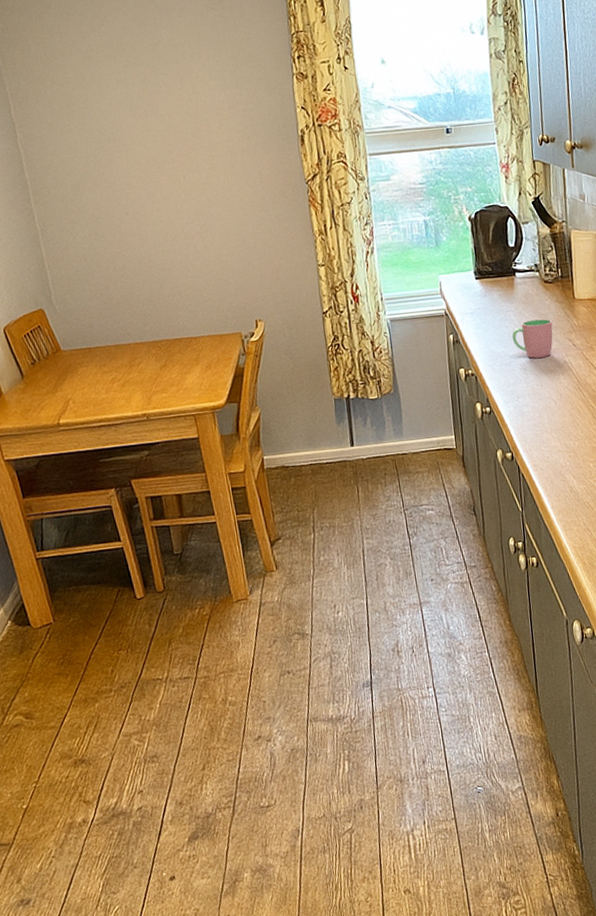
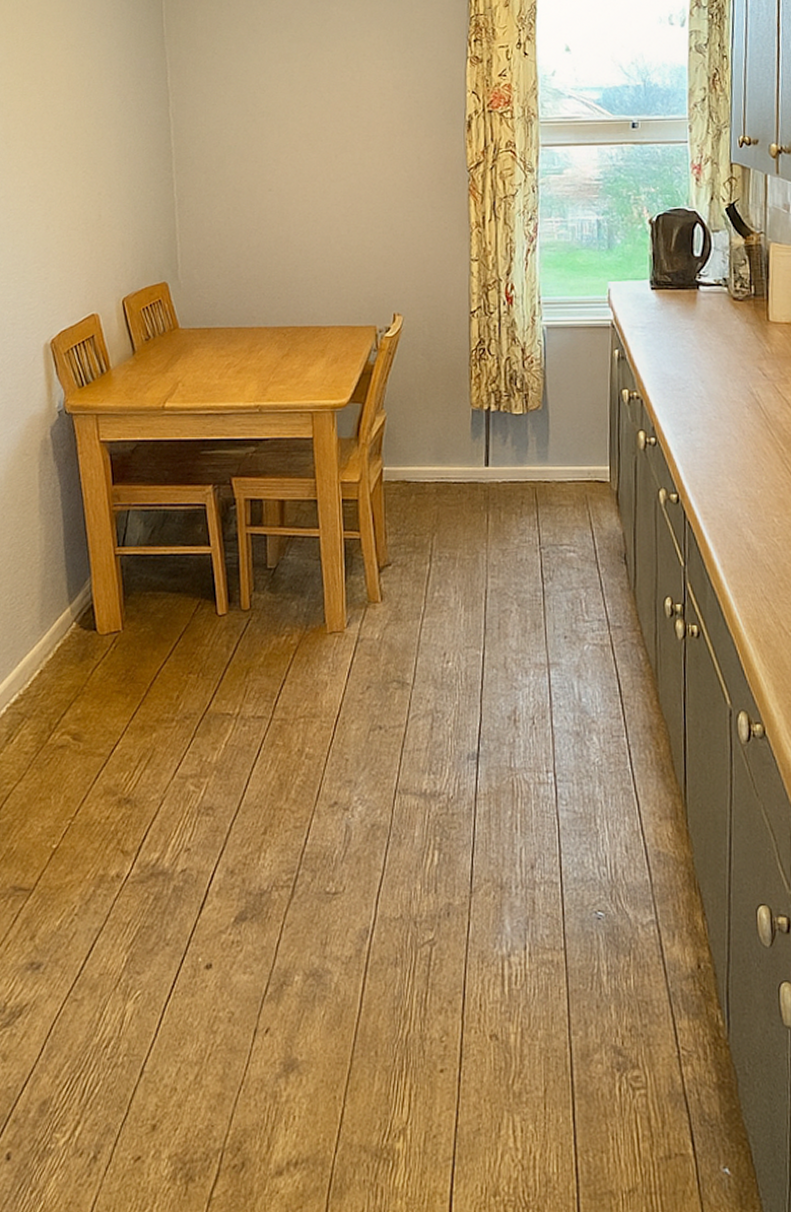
cup: present [512,319,553,358] -> none [689,341,740,386]

